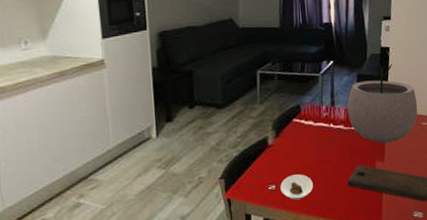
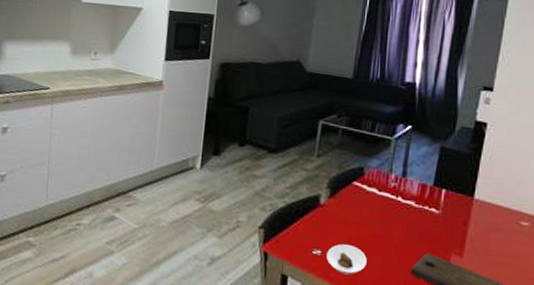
plant pot: present [347,62,418,144] -> none [422,137,518,237]

